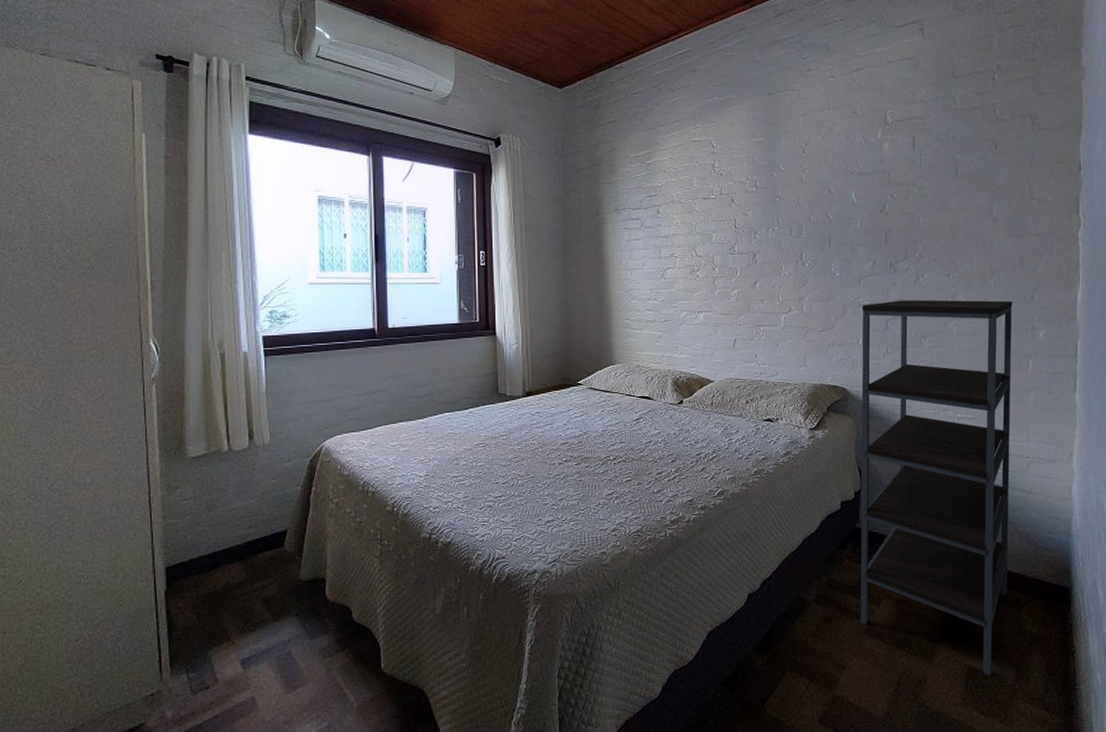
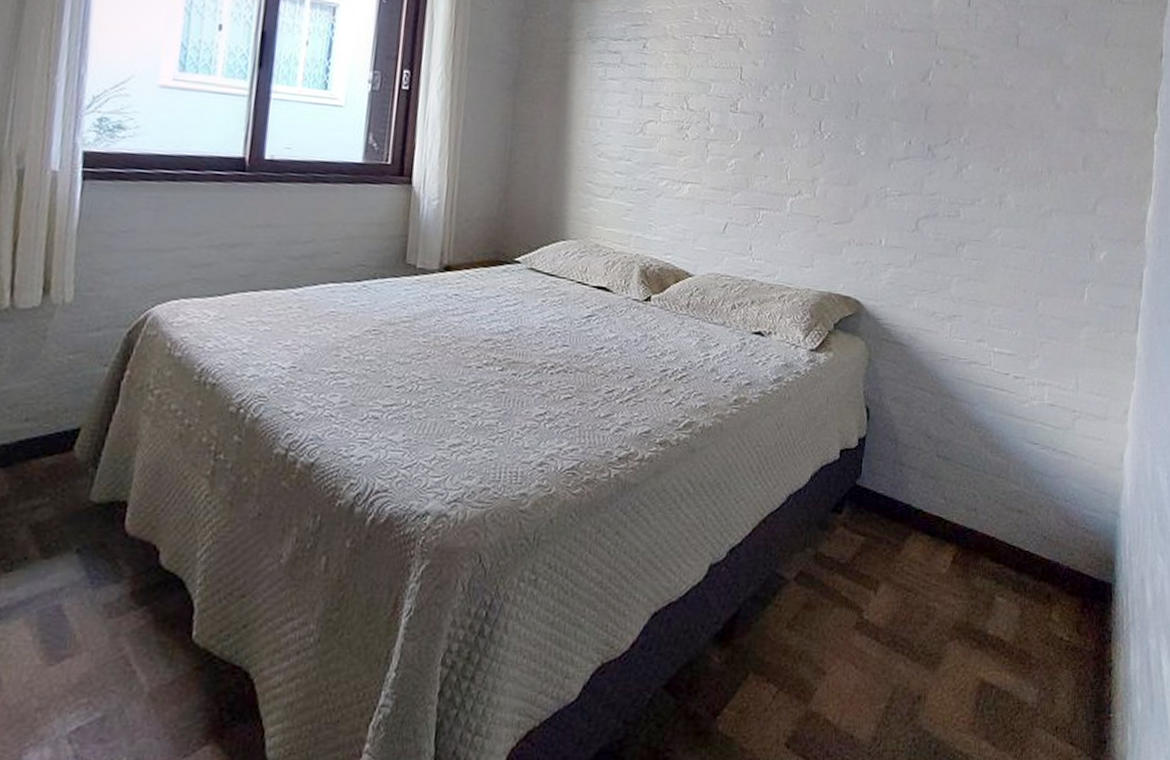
shelving unit: present [860,300,1013,676] -> none [850,194,1071,695]

